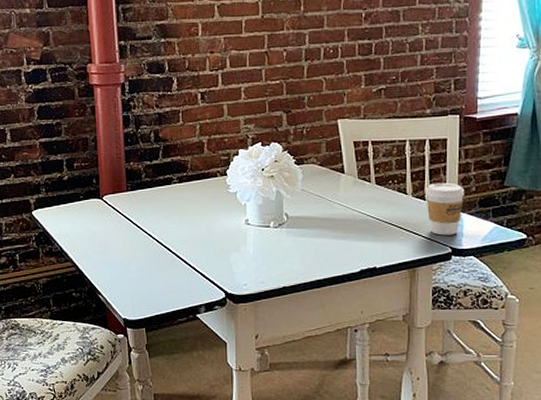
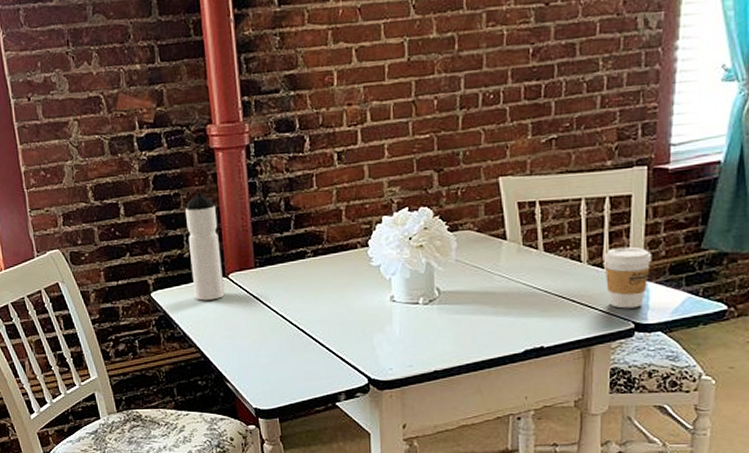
water bottle: none [66,122,99,220] -> present [185,192,225,301]

